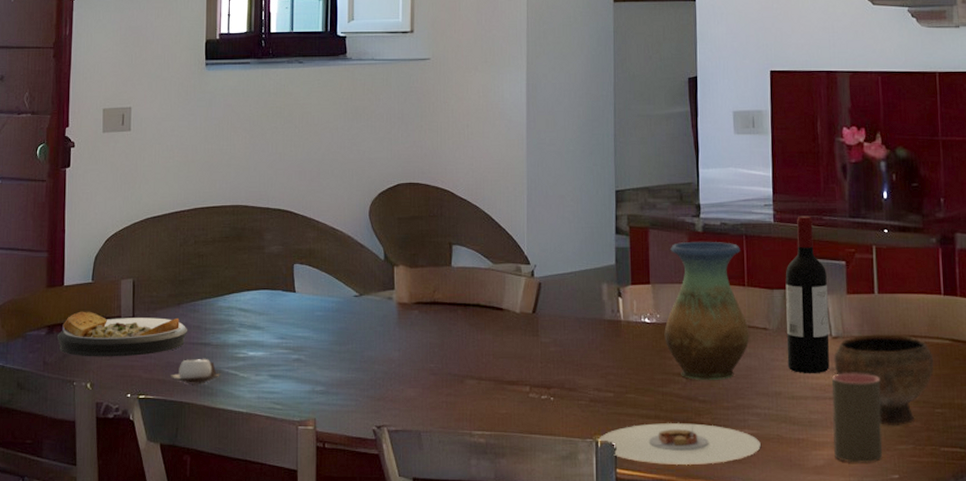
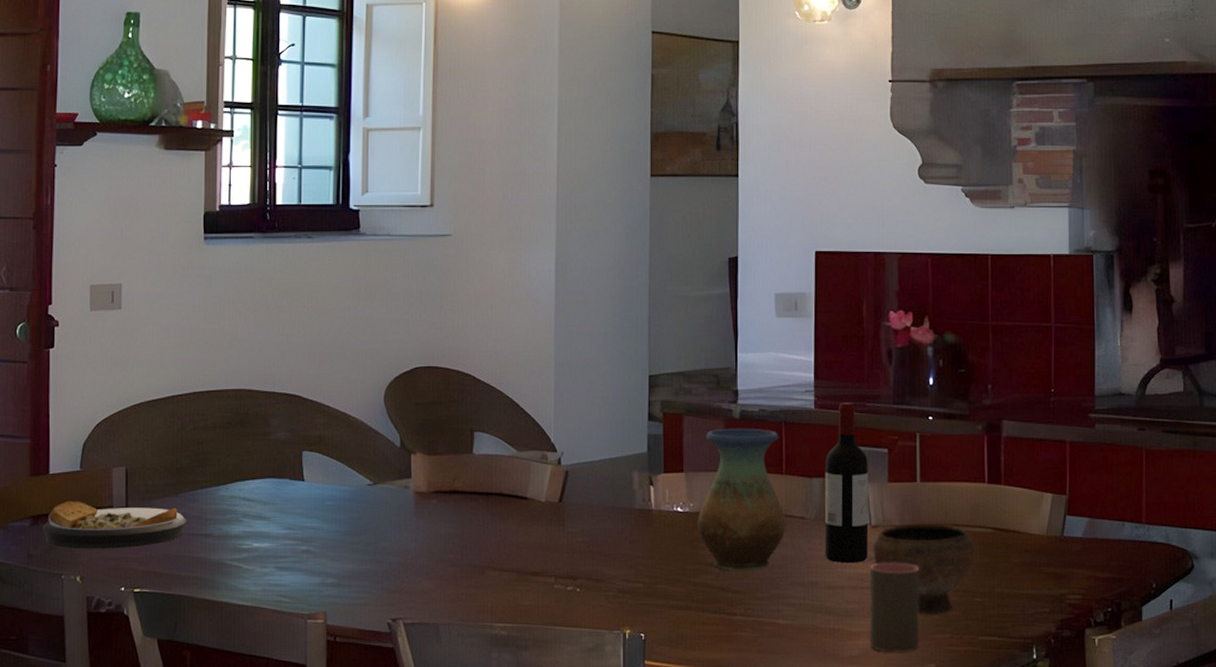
cup: present [170,359,221,386] -> none [167,551,224,578]
plate: present [597,423,761,464] -> none [625,614,795,656]

